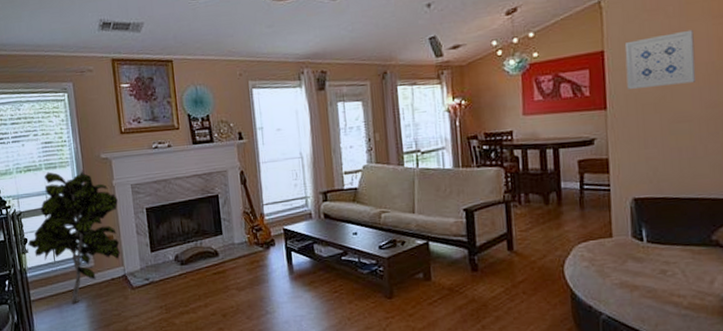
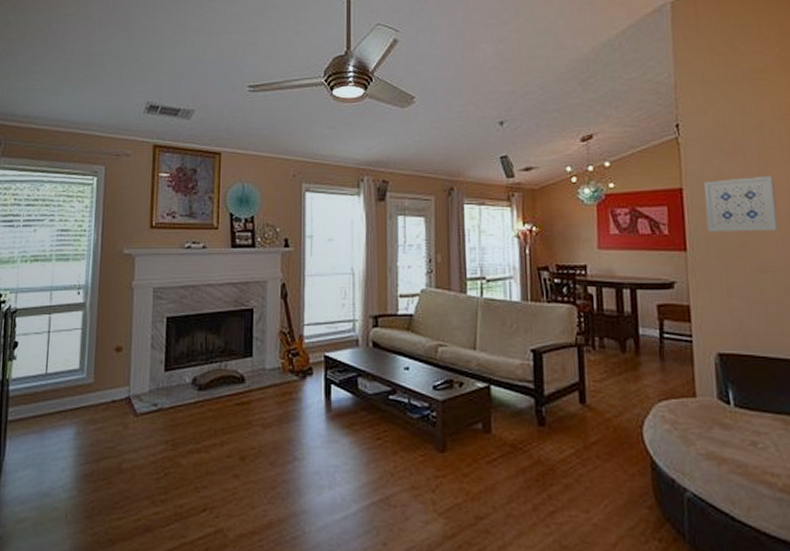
indoor plant: present [28,170,121,304] -> none [17,264,135,430]

